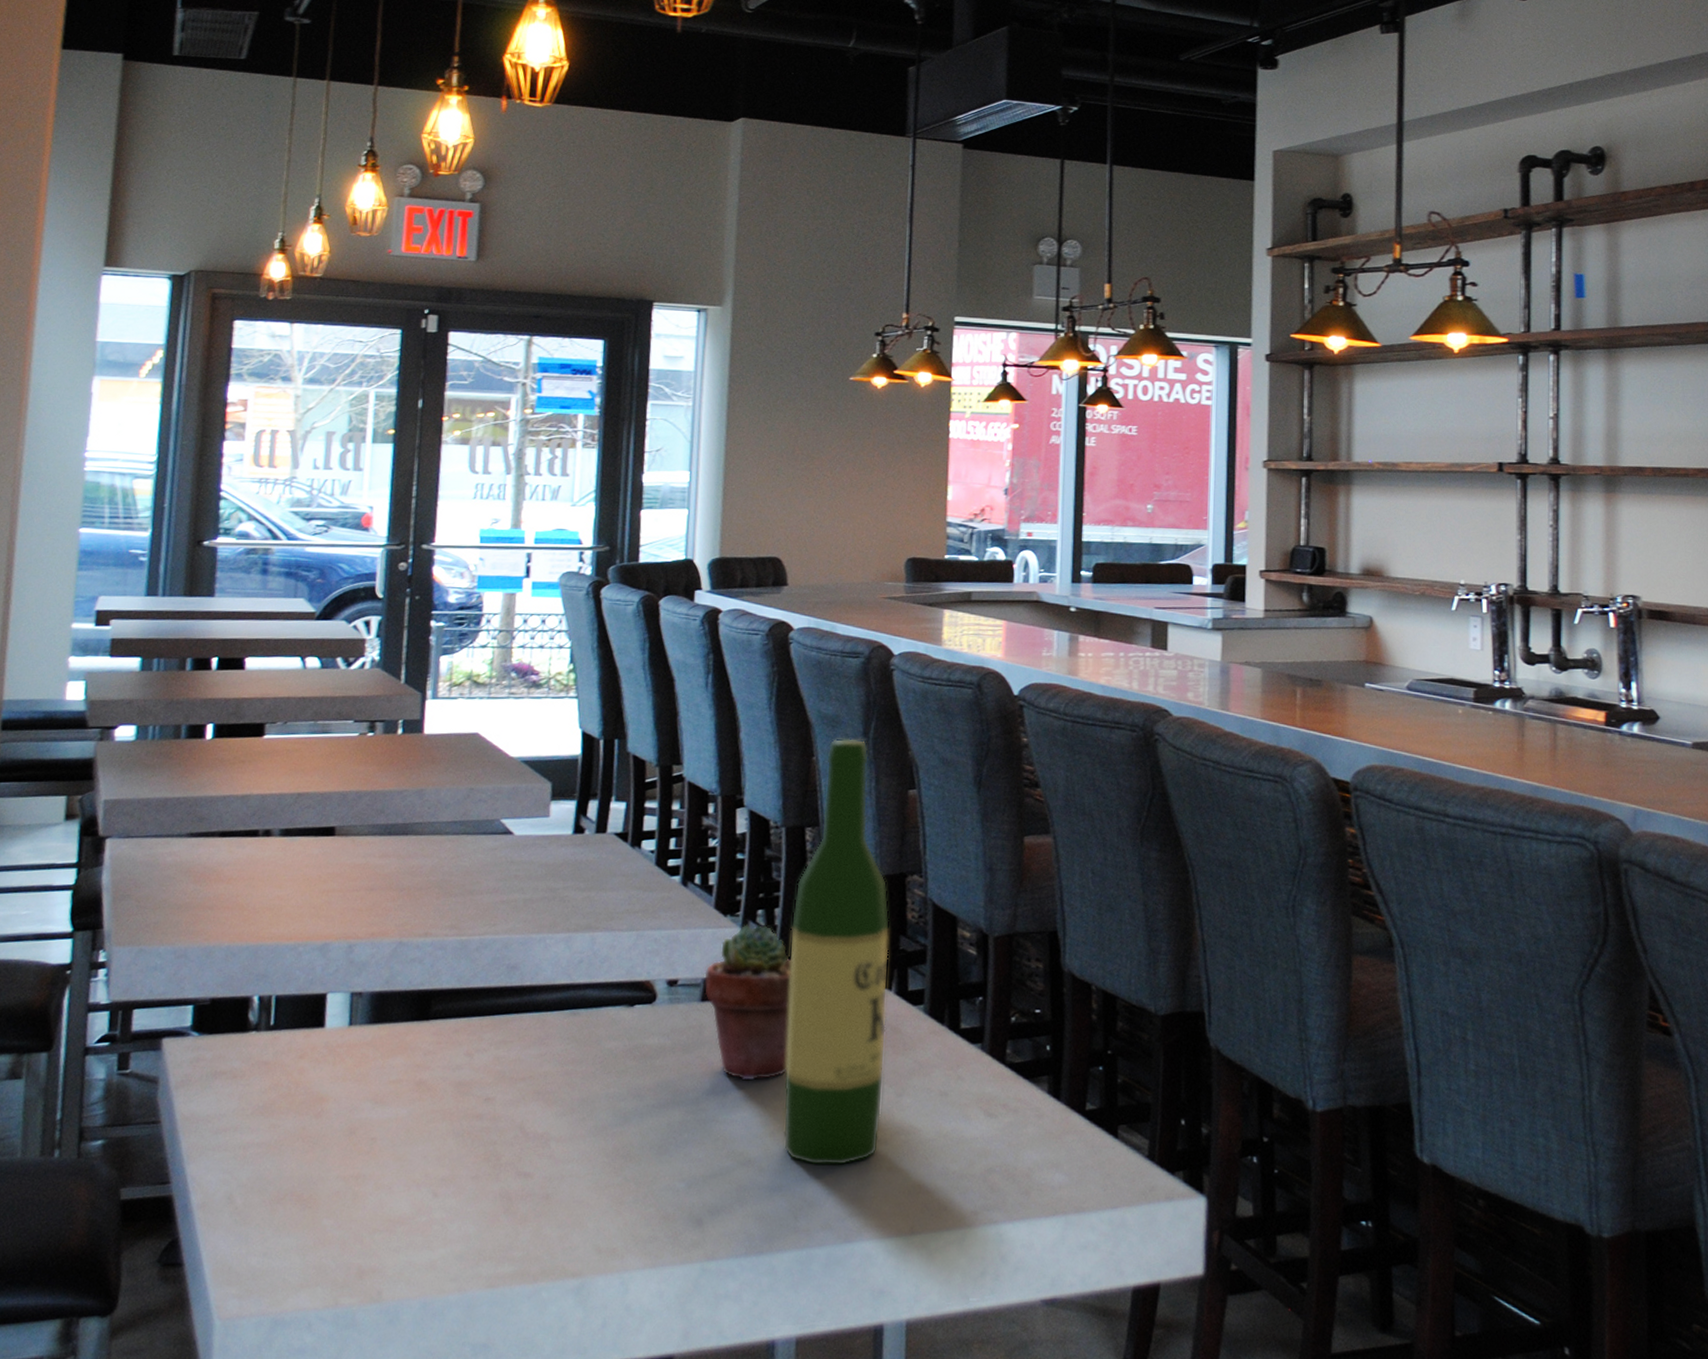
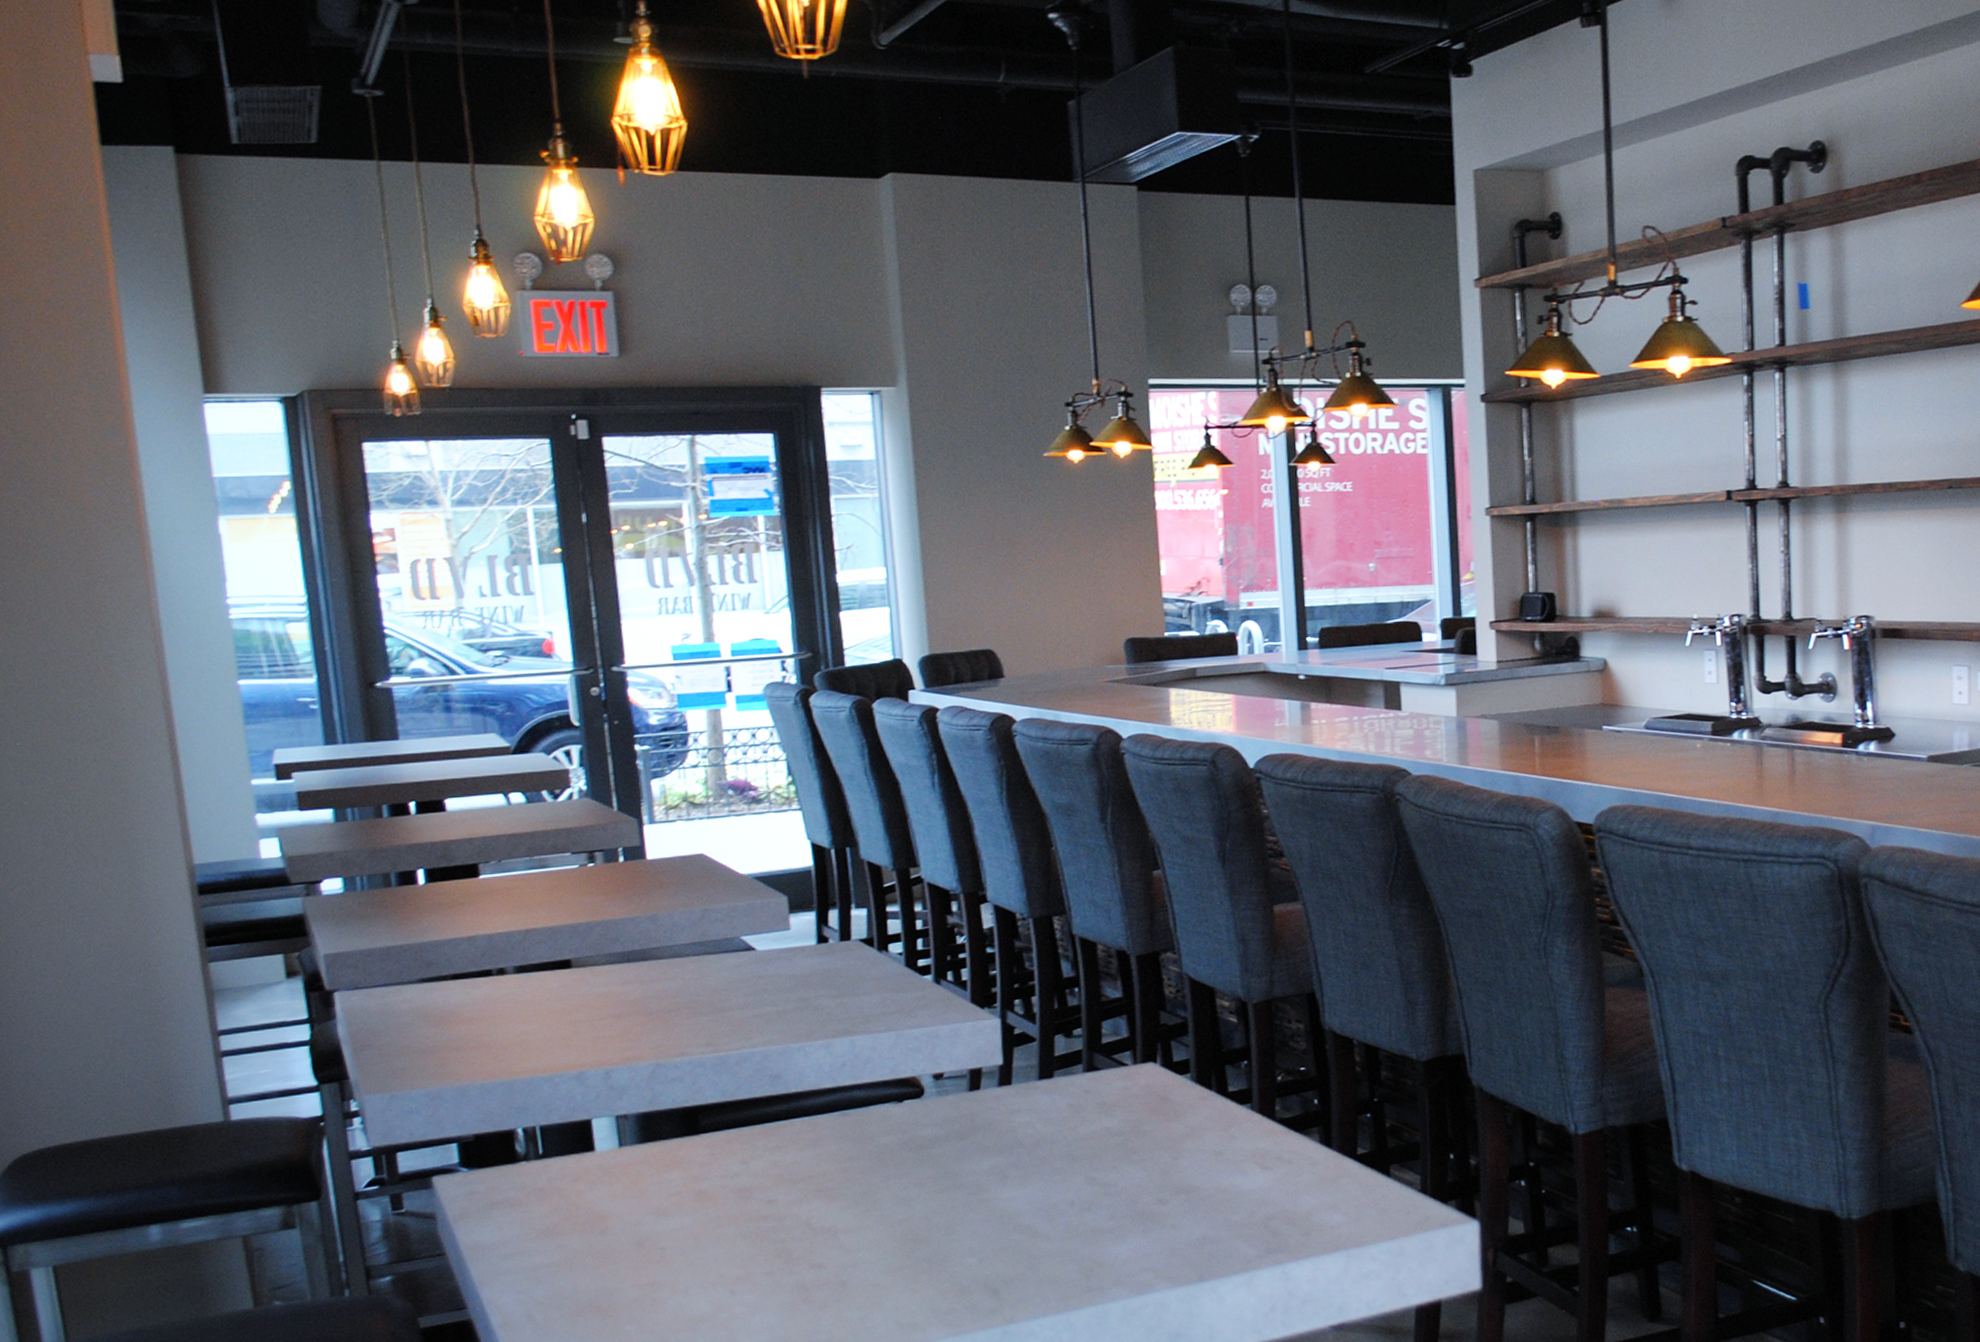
potted succulent: present [704,924,792,1081] -> none [969,1014,1062,1160]
wine bottle: present [783,738,890,1166] -> none [1049,825,1161,1230]

